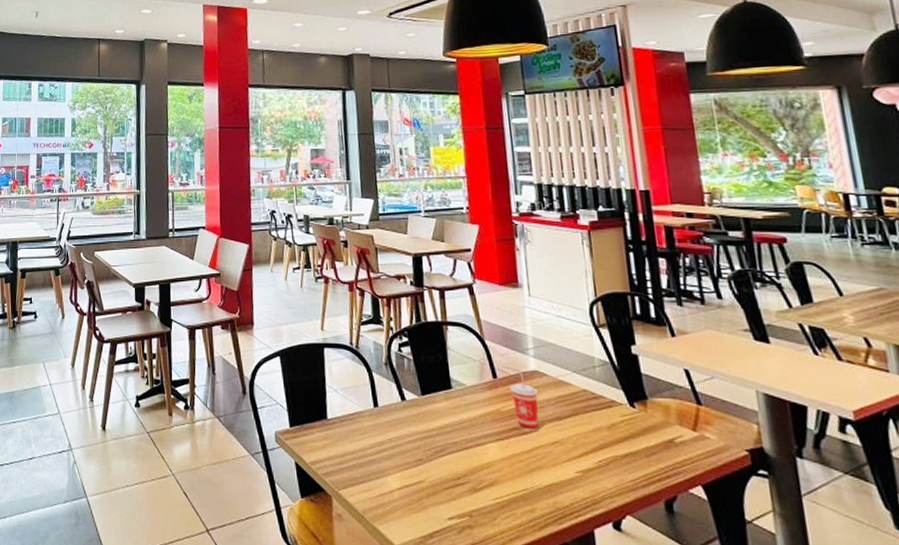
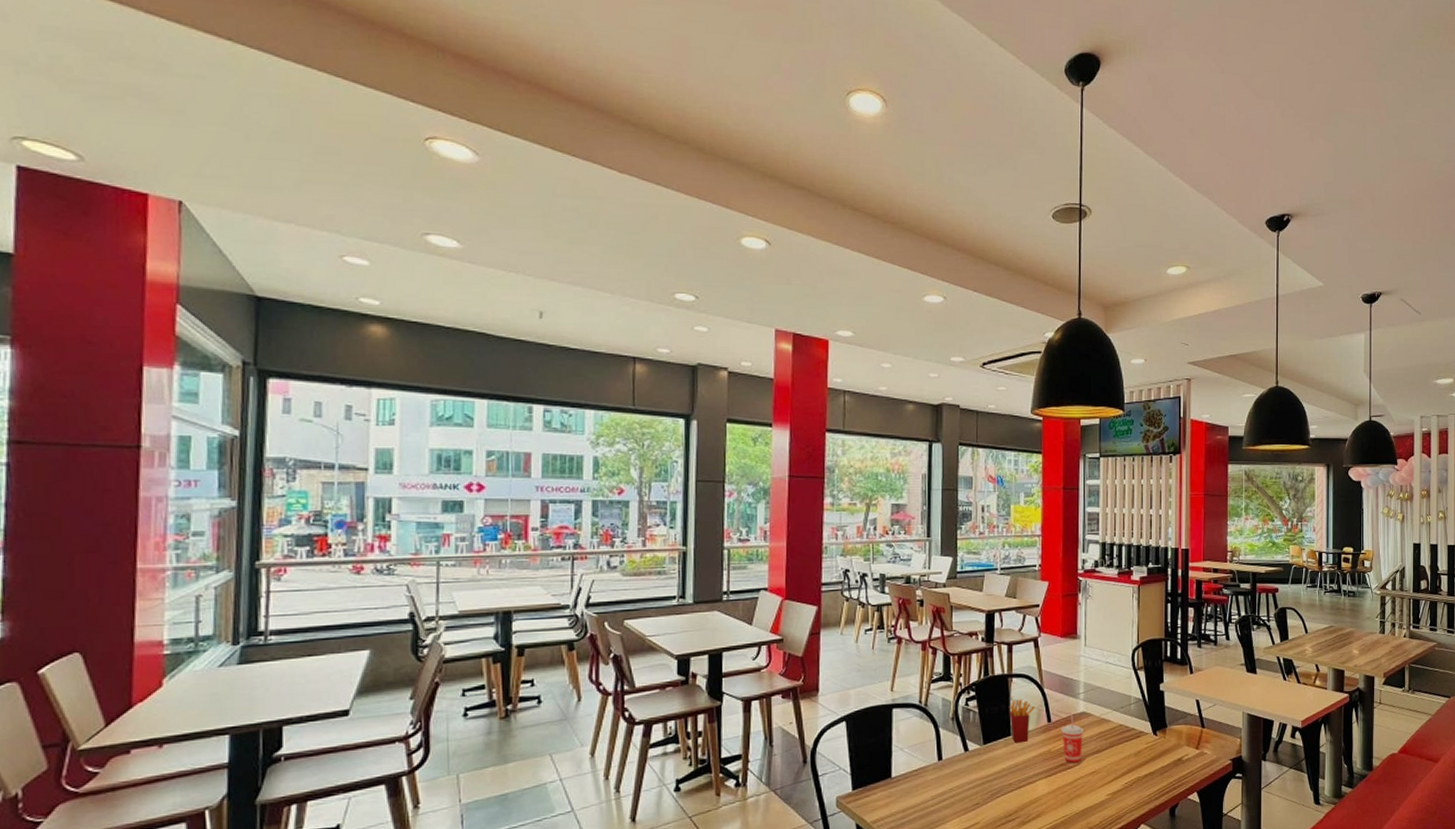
french fries: none [446,350,477,397] -> present [1009,699,1035,742]

